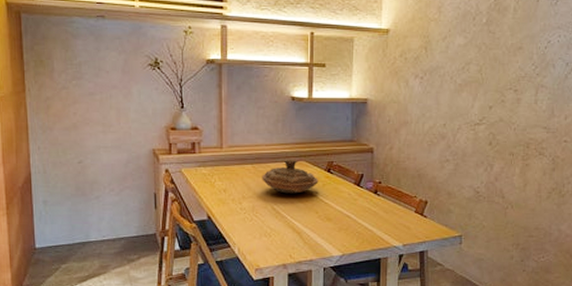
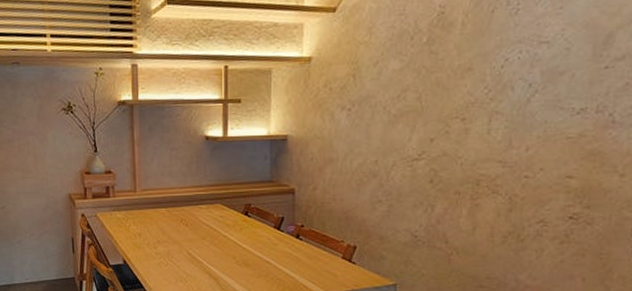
decorative bowl: present [262,159,319,194] -> none [176,201,236,238]

